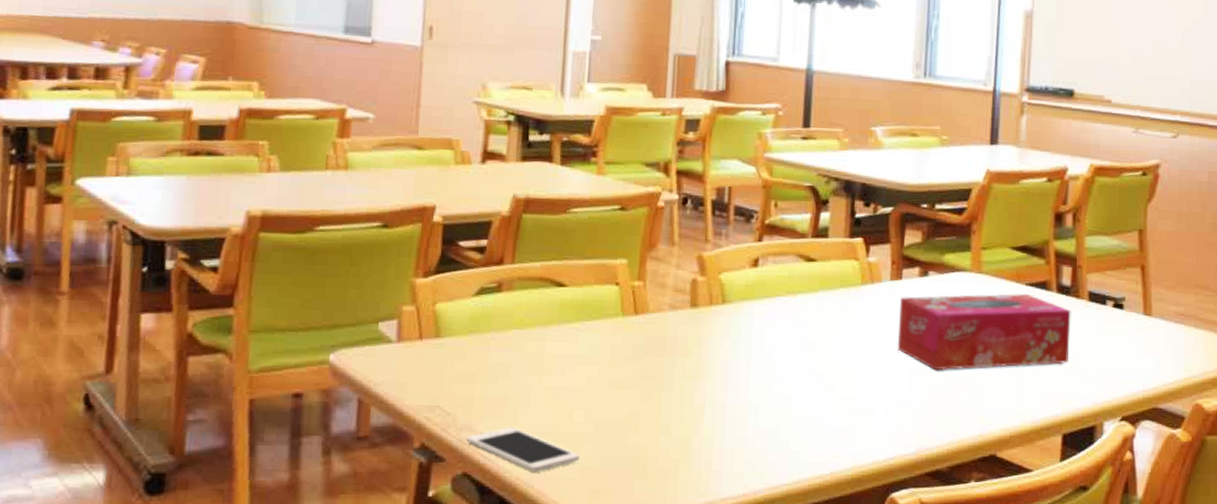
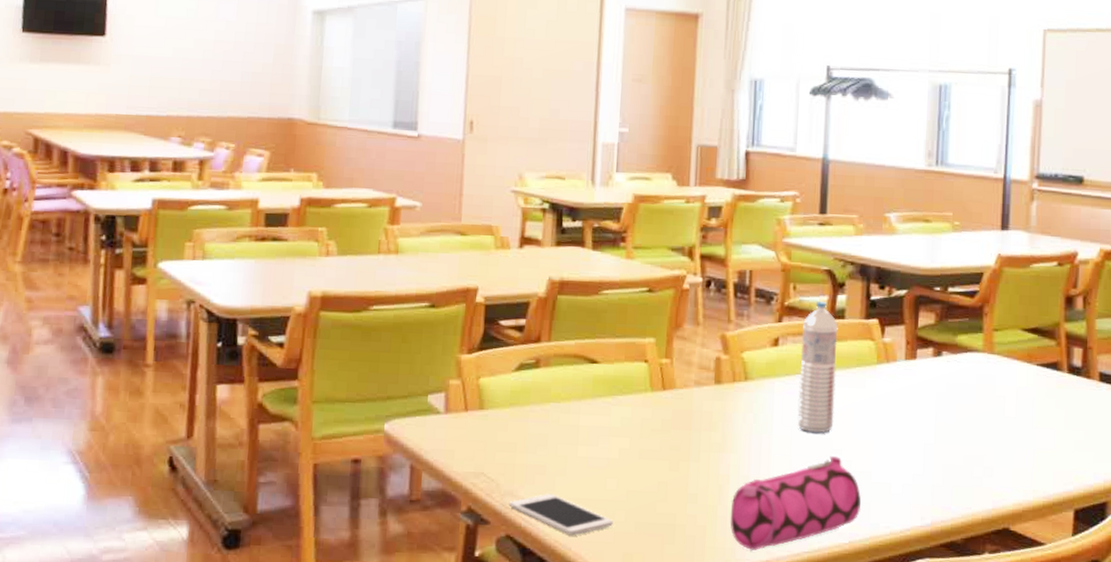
pencil case: none [705,381,844,484] -> present [730,455,861,550]
water bottle: none [777,218,821,359] -> present [797,300,838,434]
tissue box: present [898,294,1071,370] -> none [913,374,1082,446]

